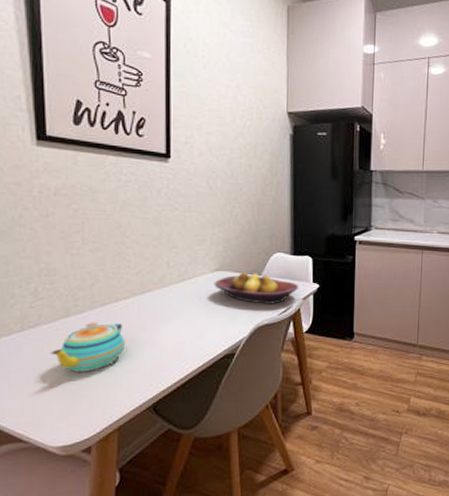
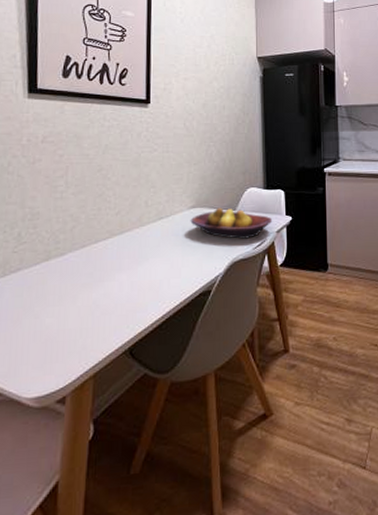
teapot: present [50,322,126,372] -> none [29,263,104,317]

